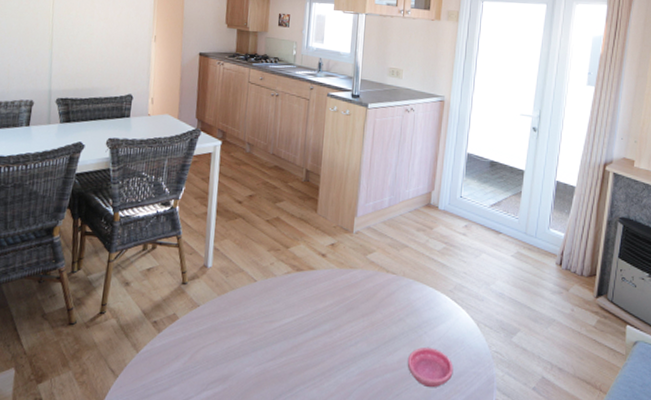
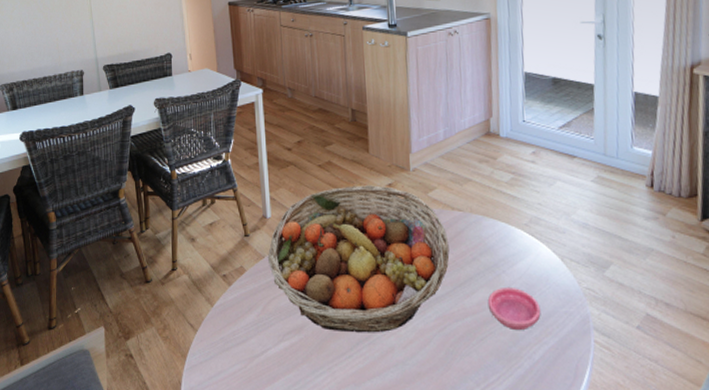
fruit basket: none [203,242,380,385] -> present [268,185,450,333]

